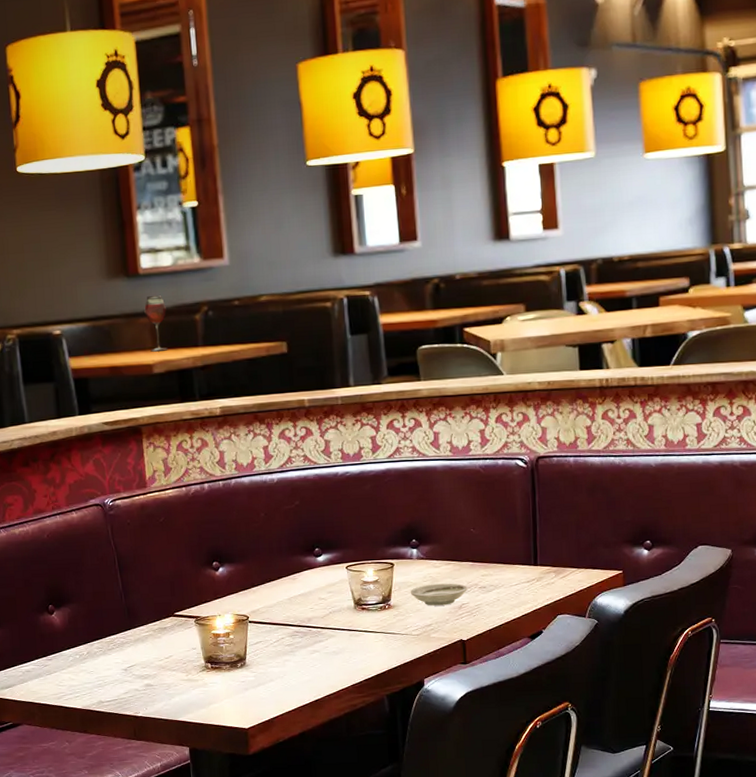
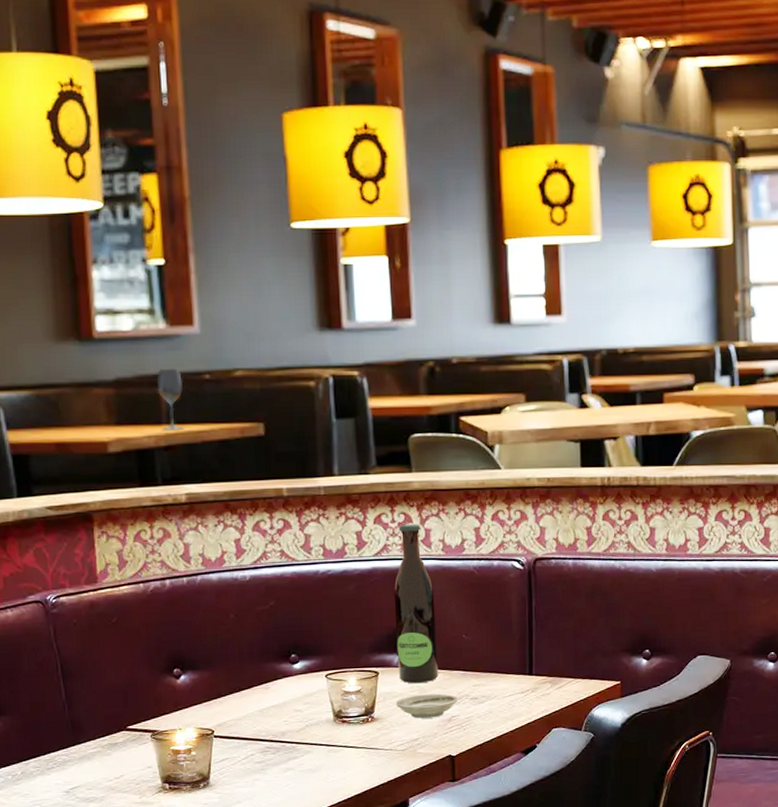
wineglass: present [144,295,168,352] -> none [99,364,126,428]
wineglass: none [194,297,217,353] -> present [157,368,183,431]
bottle: none [406,427,449,574] -> present [394,523,439,684]

